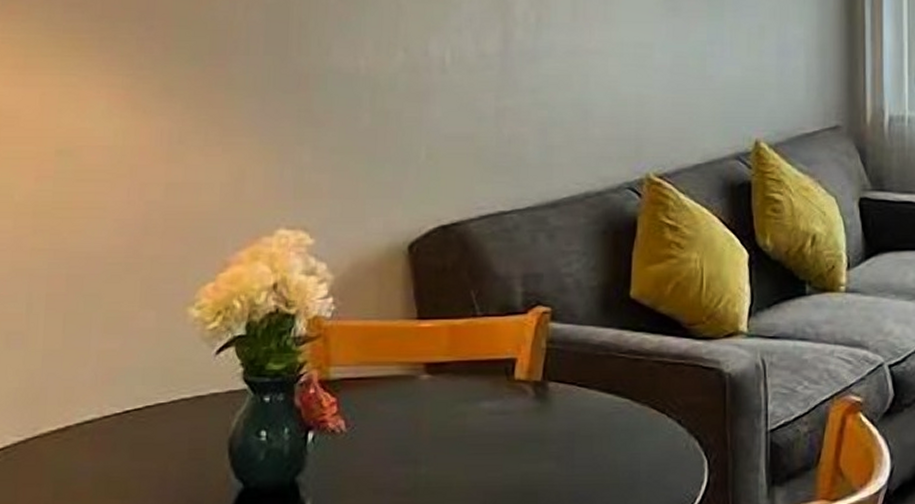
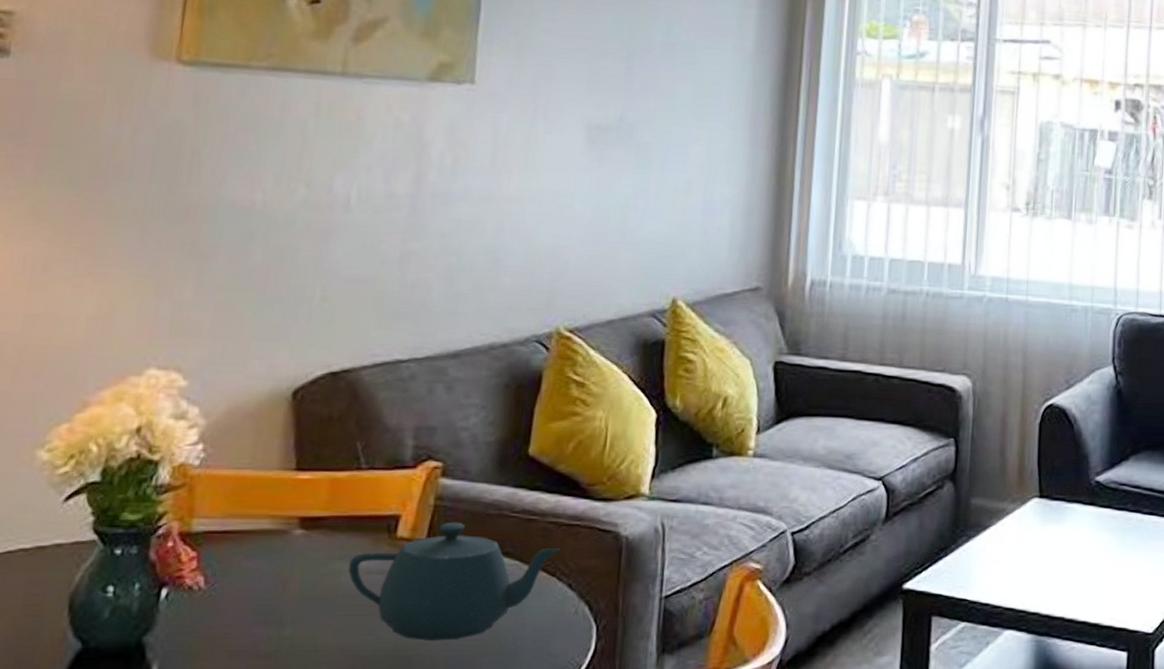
teapot: none [472,363,668,477] -> present [348,521,561,641]

